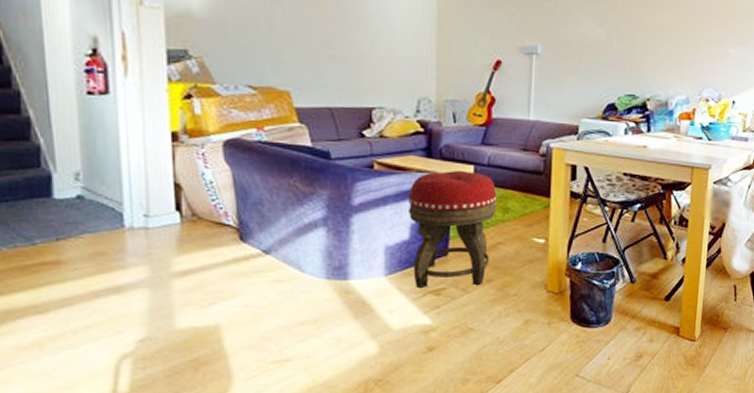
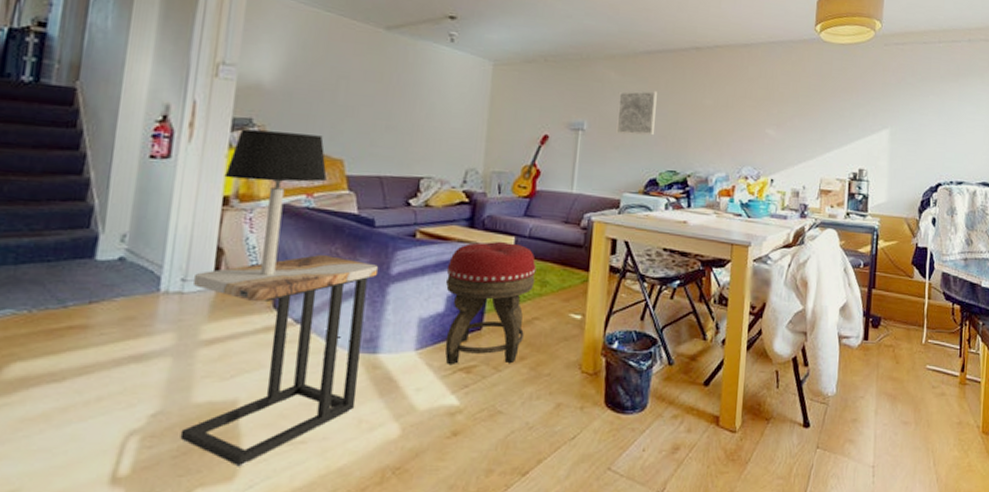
side table: none [157,188,340,383] -> present [180,255,379,467]
table lamp: none [168,61,275,209] -> present [224,129,327,275]
wall art: none [570,9,614,59] -> present [615,90,657,136]

